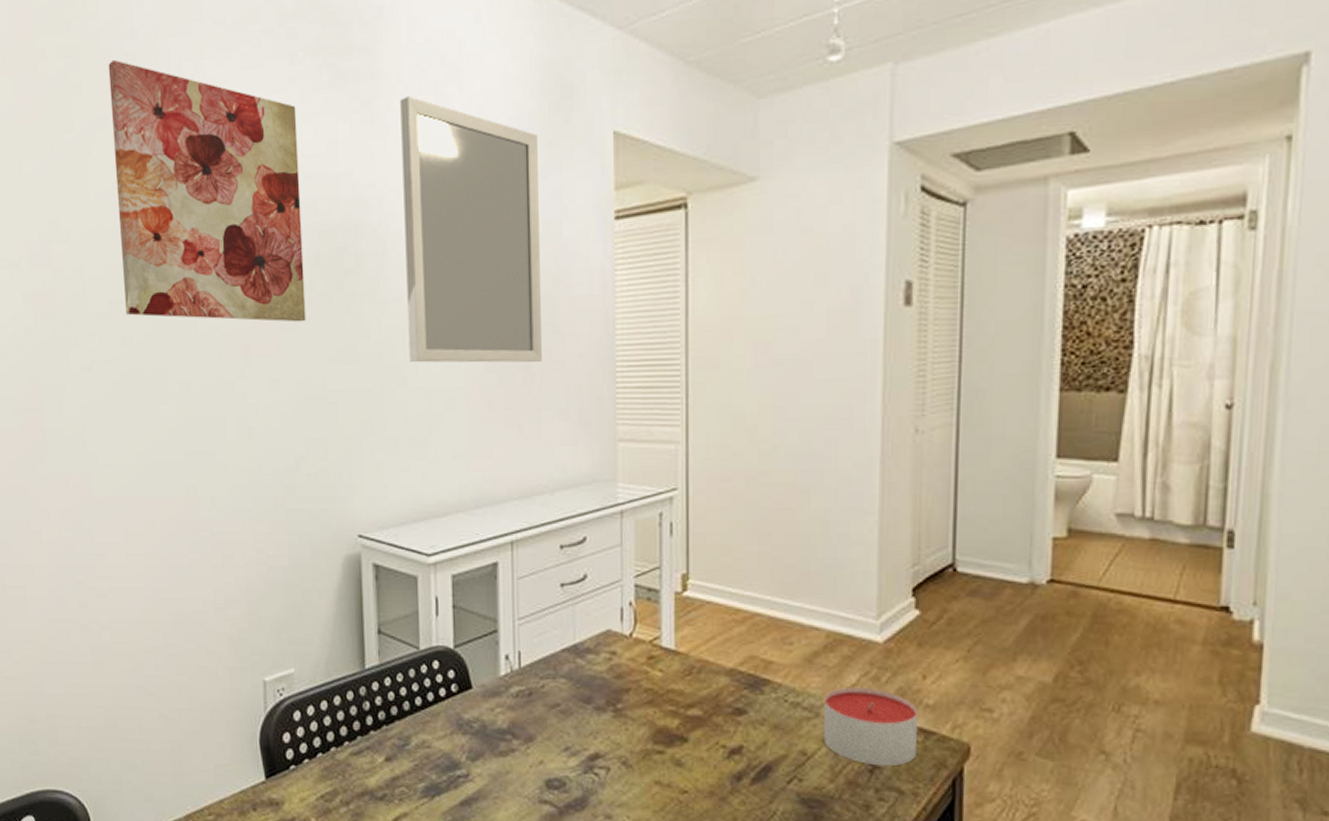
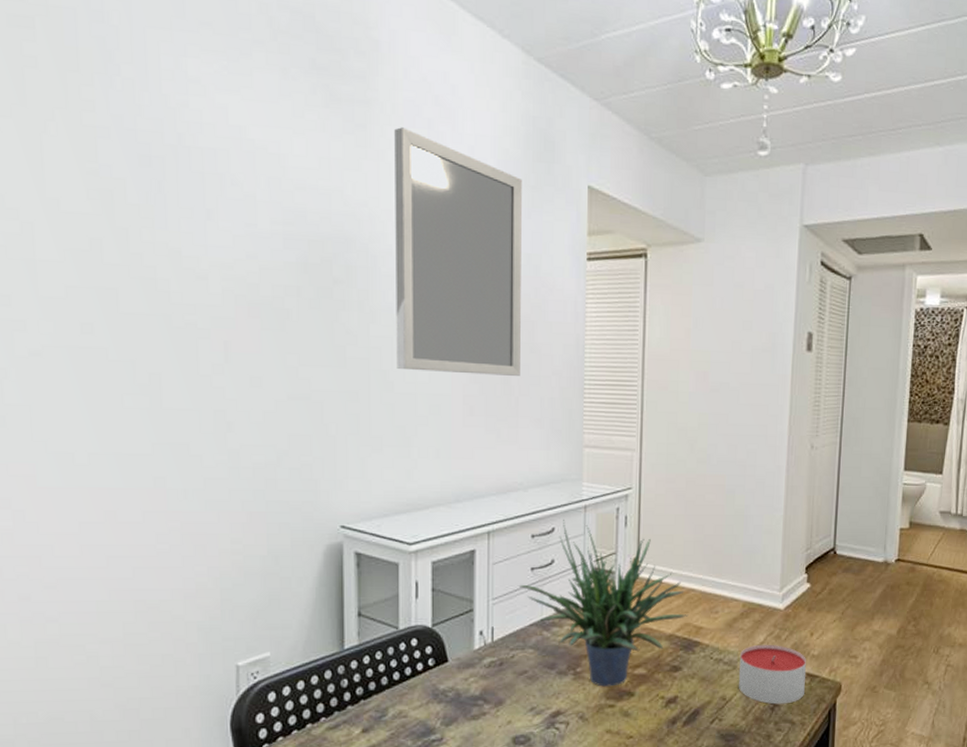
wall art: present [108,59,306,322] -> none [71,39,293,324]
potted plant: none [547,526,754,729] -> present [518,519,689,687]

